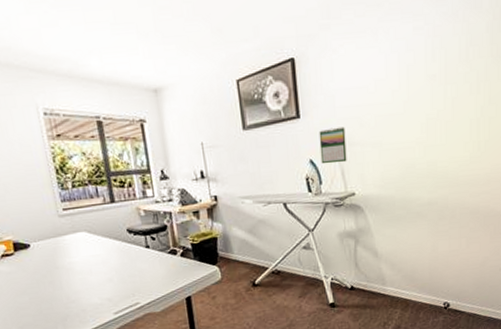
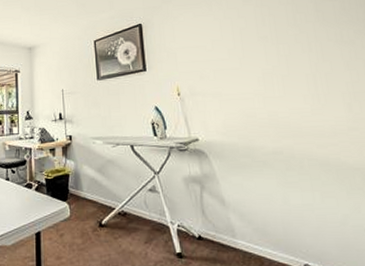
calendar: present [319,127,347,164] -> none [163,79,190,111]

